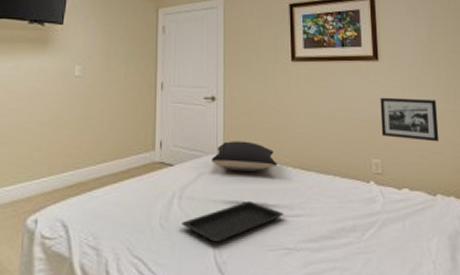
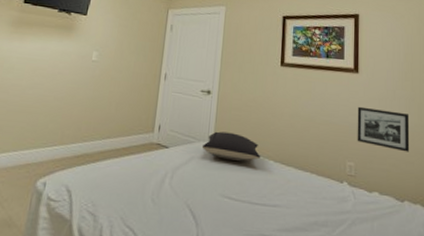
serving tray: present [182,200,285,243] -> none [171,187,263,222]

